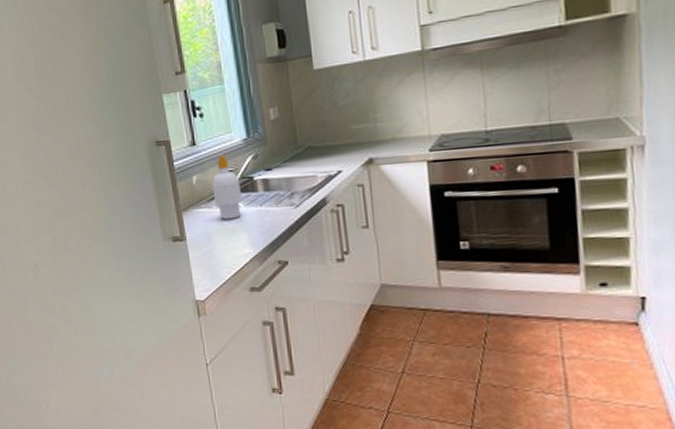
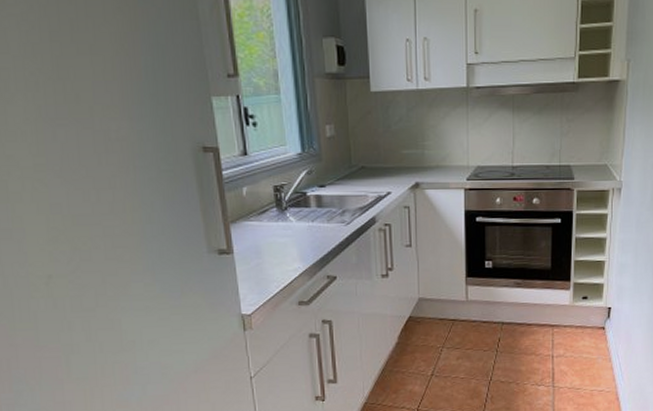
soap bottle: present [212,155,243,220] -> none [263,168,295,234]

